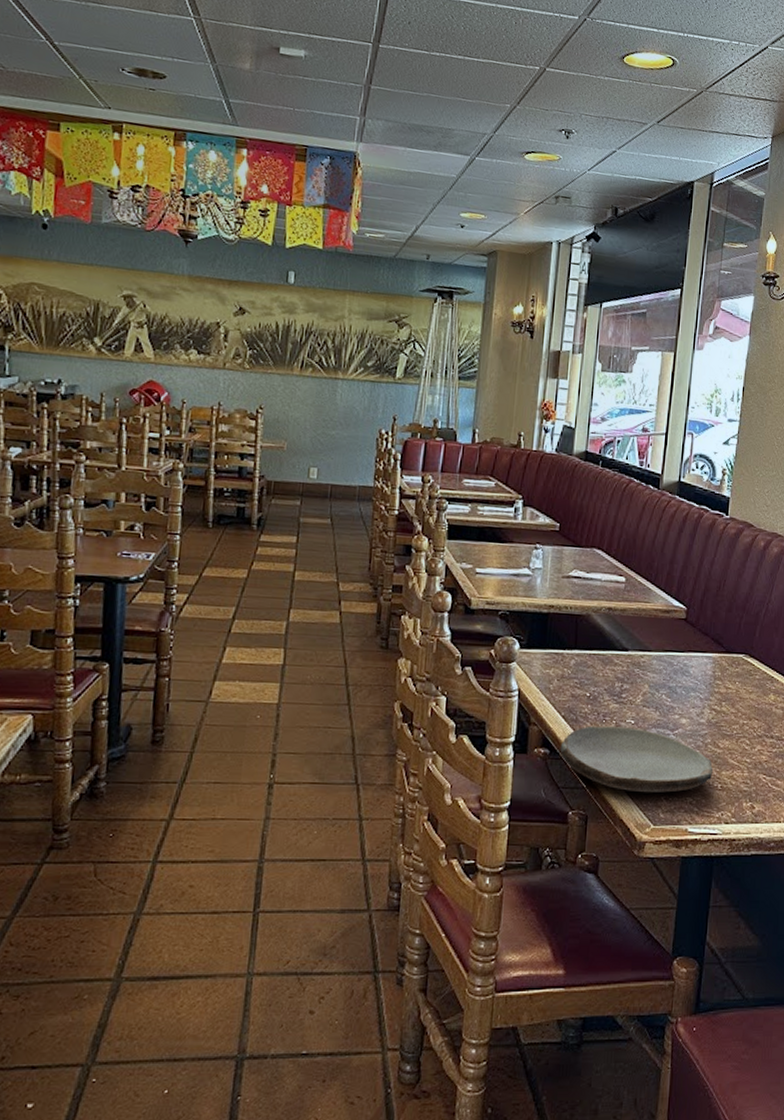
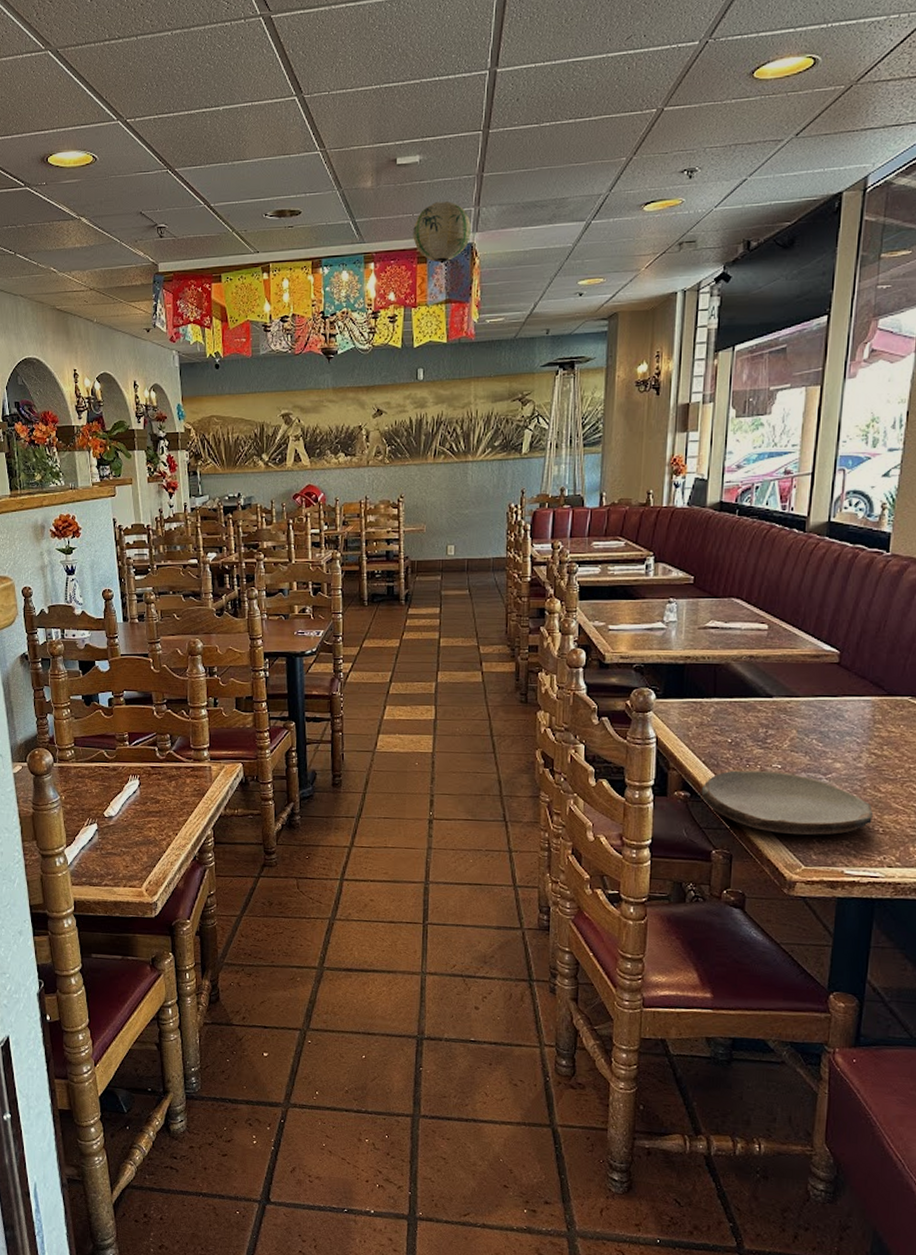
paper lantern: none [292,102,356,166] -> present [413,201,471,263]

